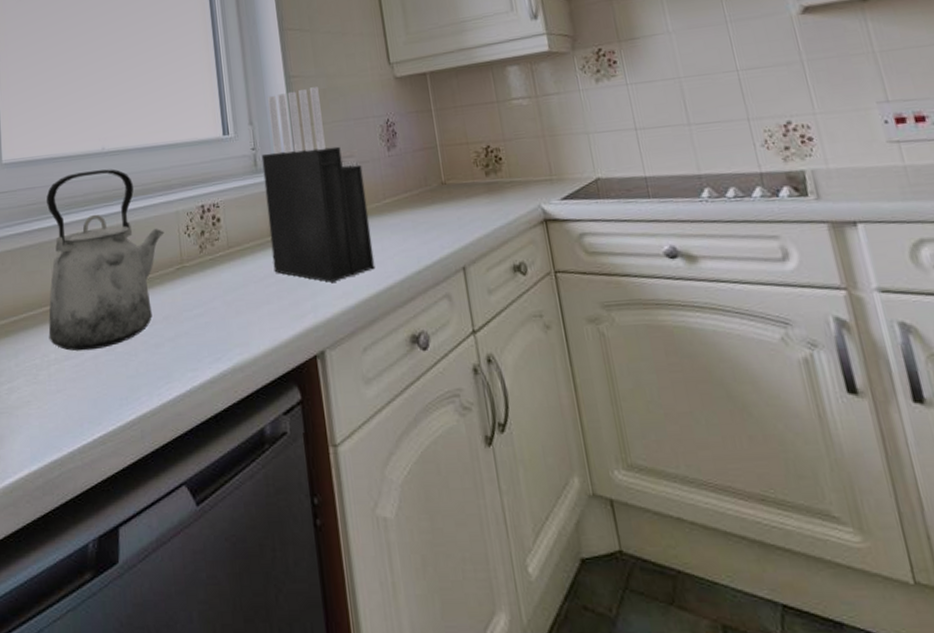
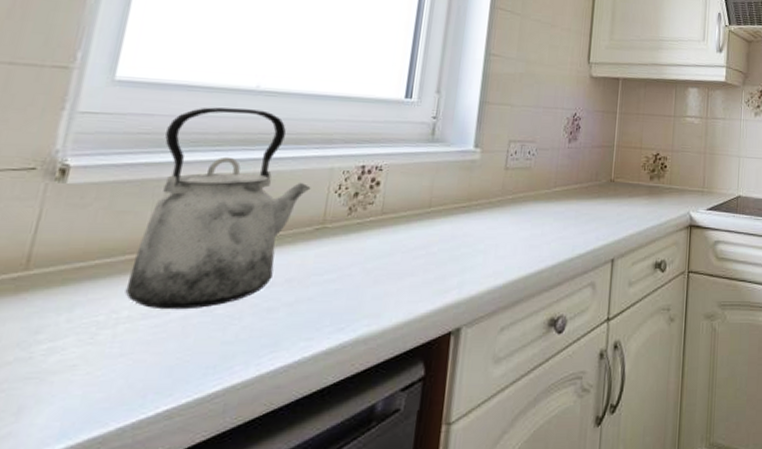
knife block: present [261,87,375,282] -> none [426,68,541,261]

